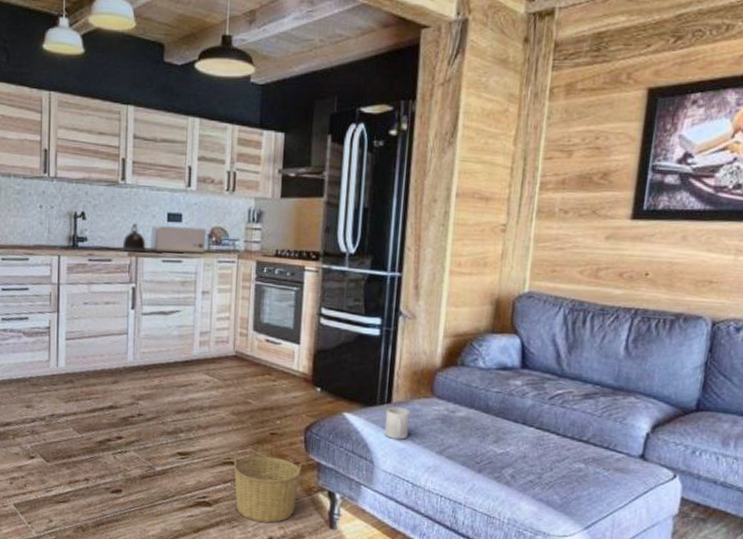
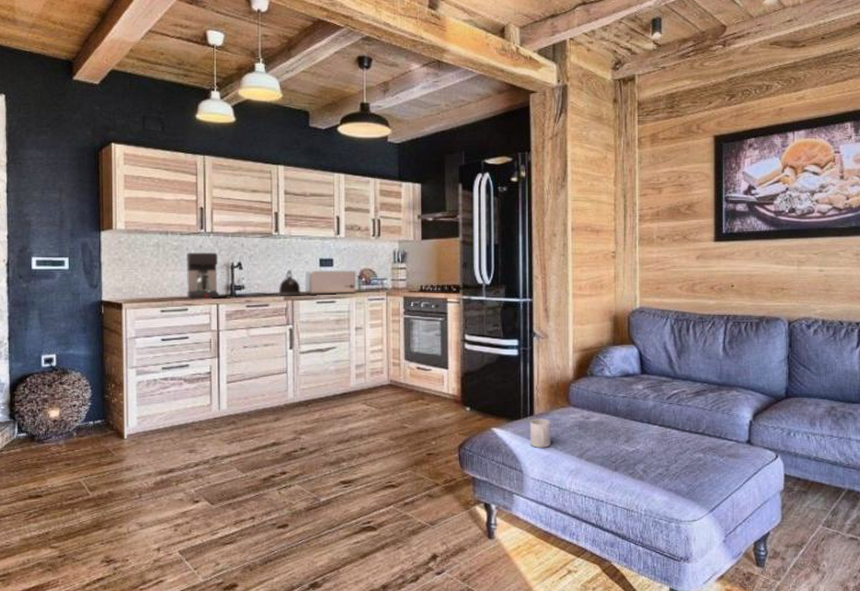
coffee maker: none [28,197,62,250] -> present [187,252,220,300]
basket: present [234,456,302,523] -> none [395,476,458,541]

